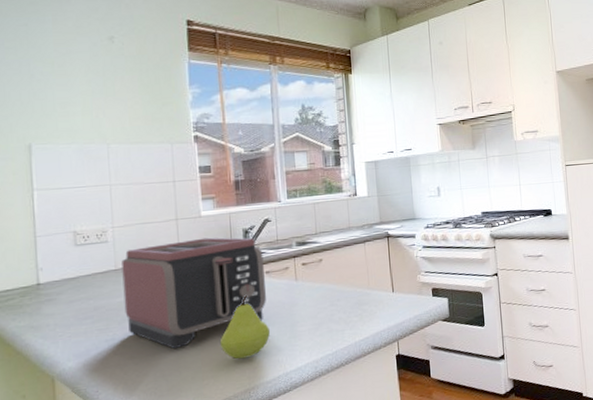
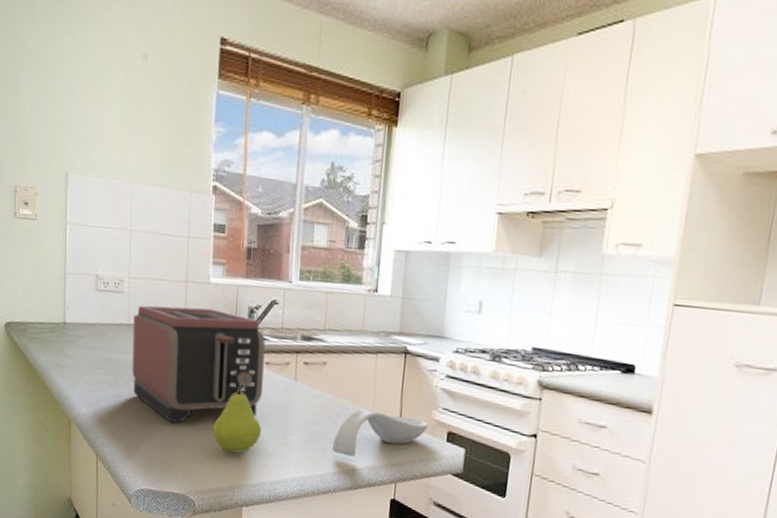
spoon rest: none [338,285,416,331] -> present [331,408,428,457]

